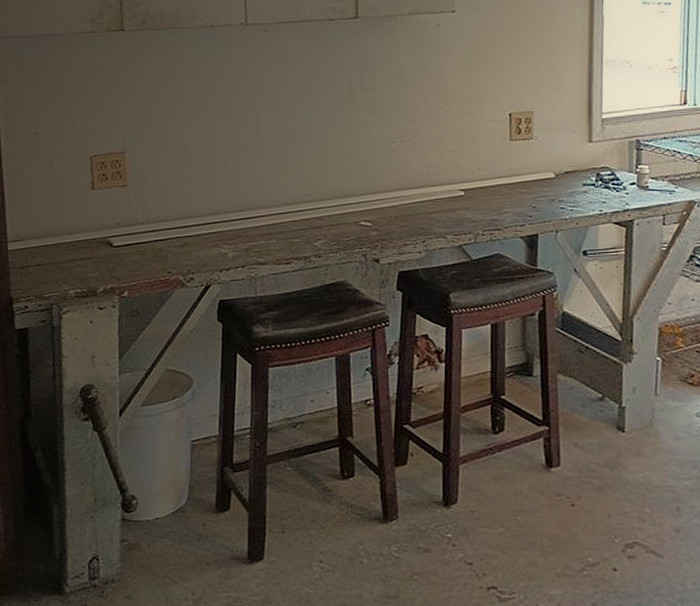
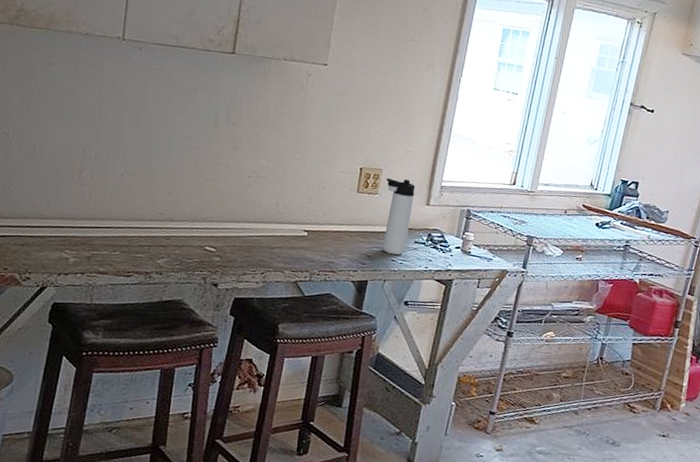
thermos bottle: none [539,118,574,202] -> present [382,177,416,256]

